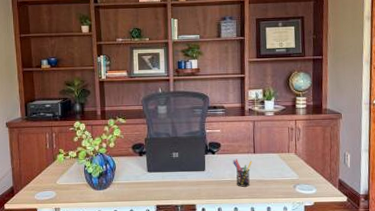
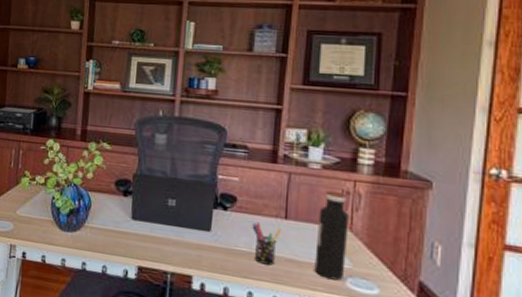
water bottle: none [275,129,295,189] -> present [314,190,349,281]

